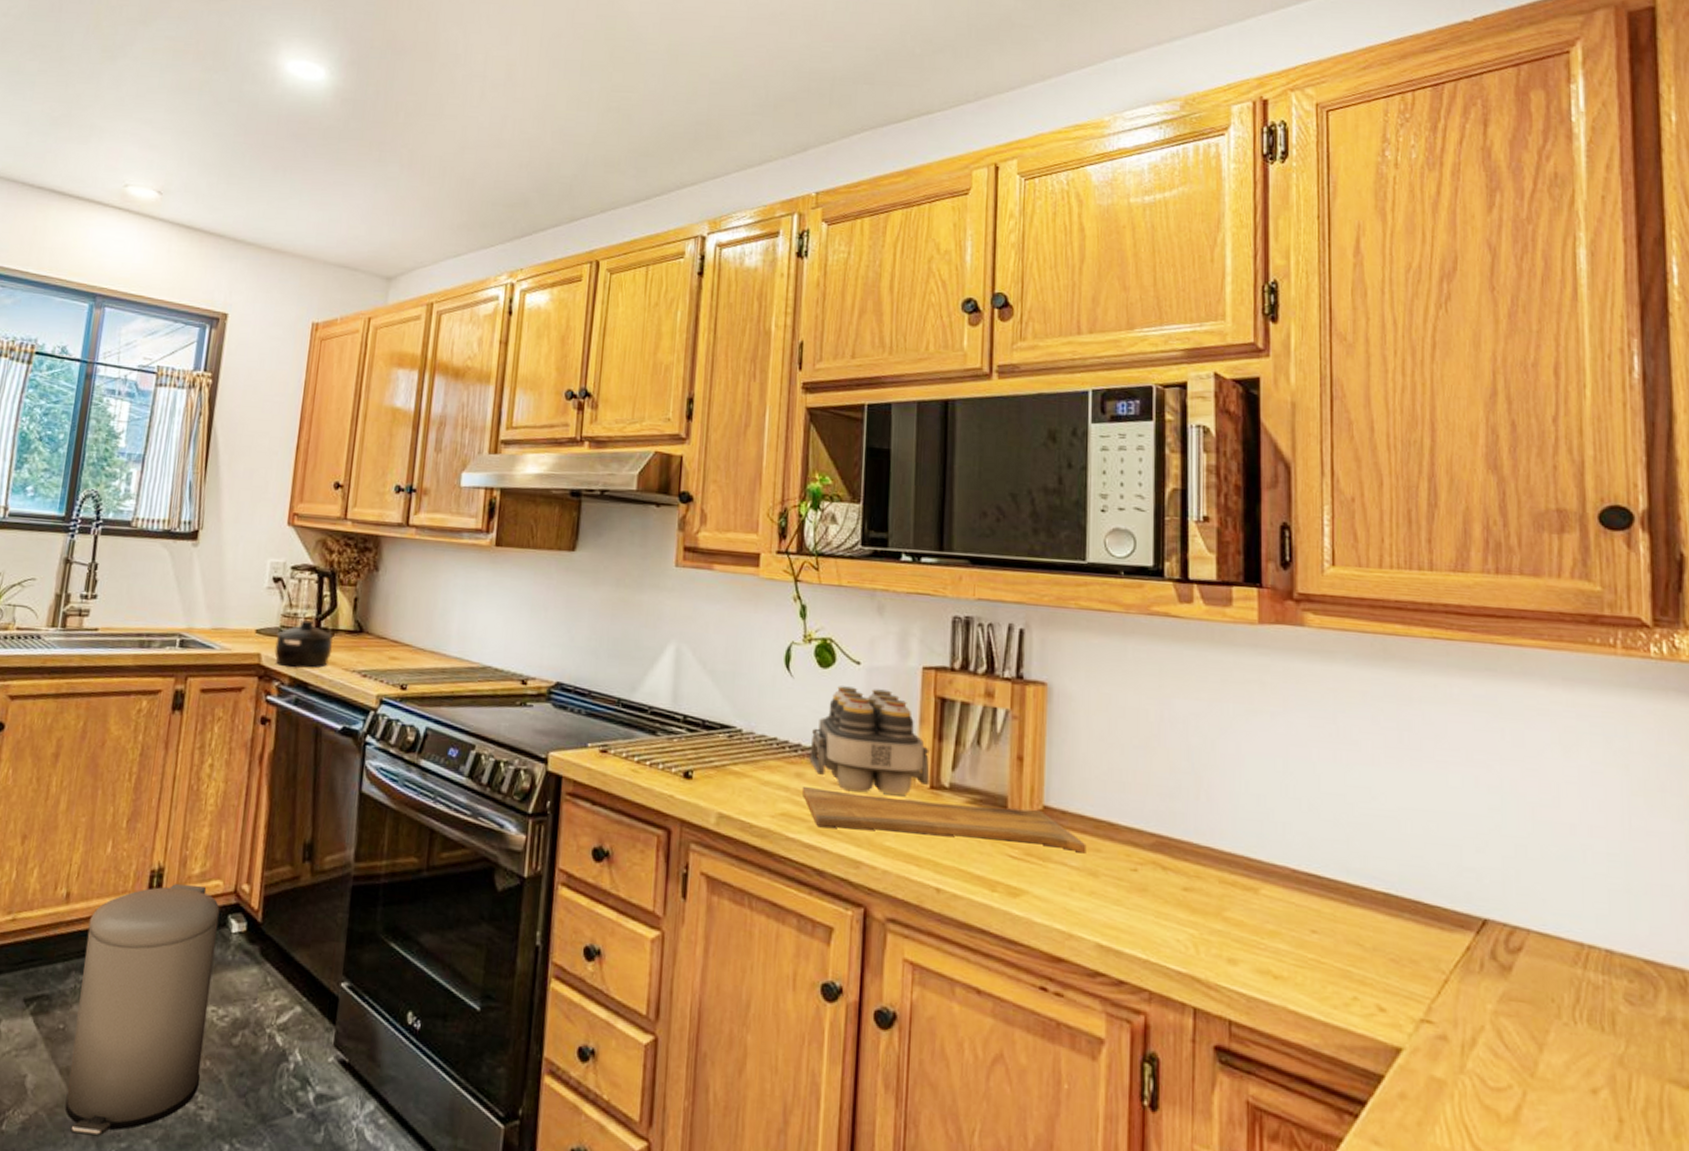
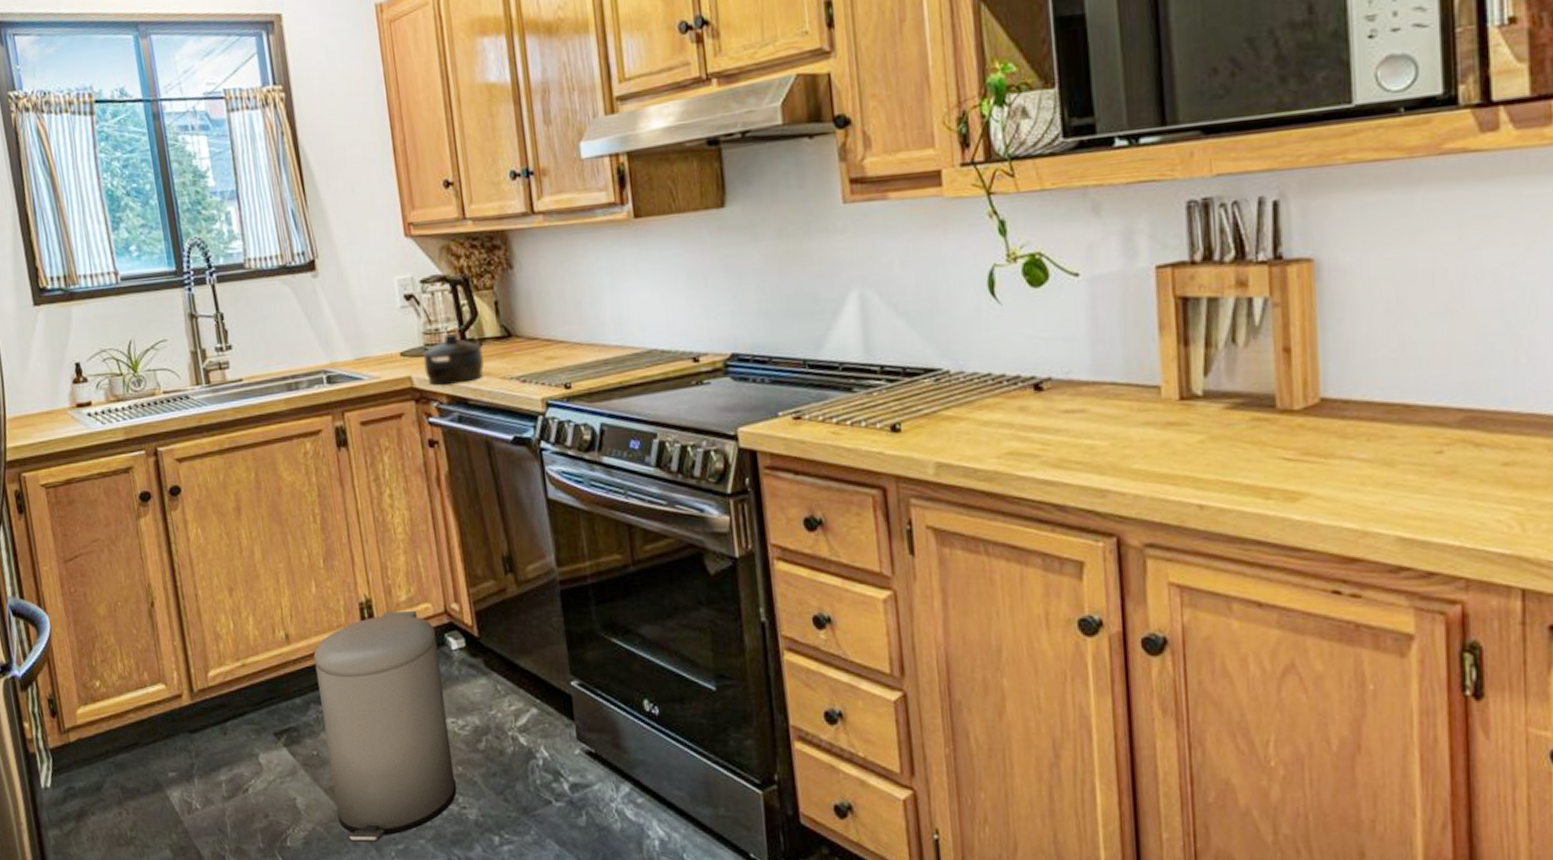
cutting board: present [801,787,1087,854] -> none [1028,403,1378,460]
spice rack: present [809,686,930,796] -> none [1031,299,1178,418]

